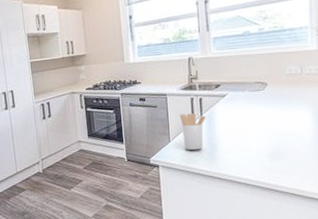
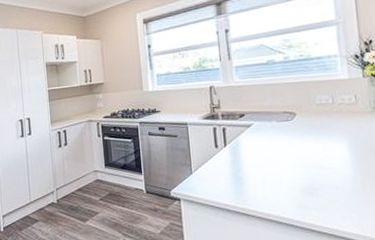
utensil holder: present [179,113,206,151] -> none [201,143,231,183]

